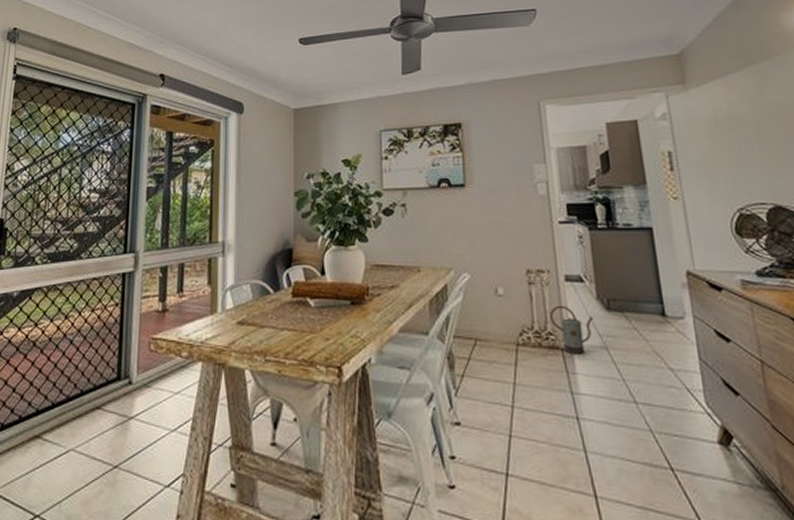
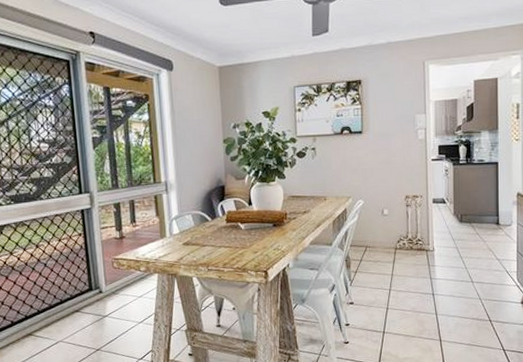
watering can: present [549,305,593,354] -> none [419,220,450,253]

